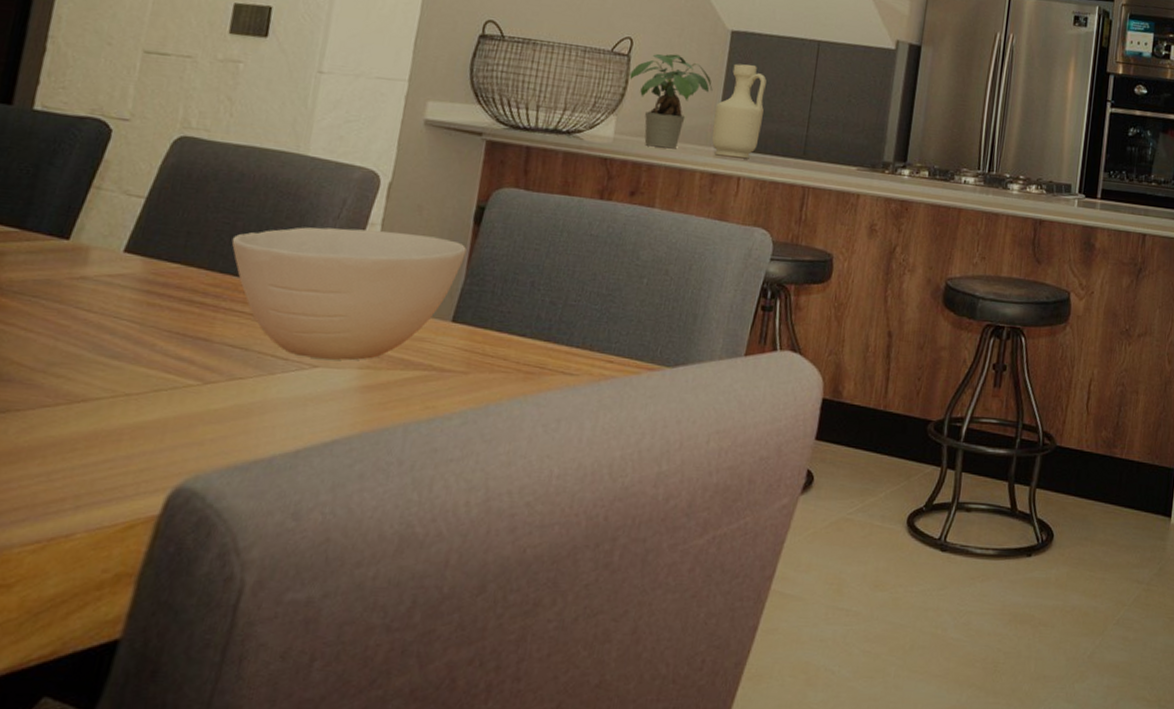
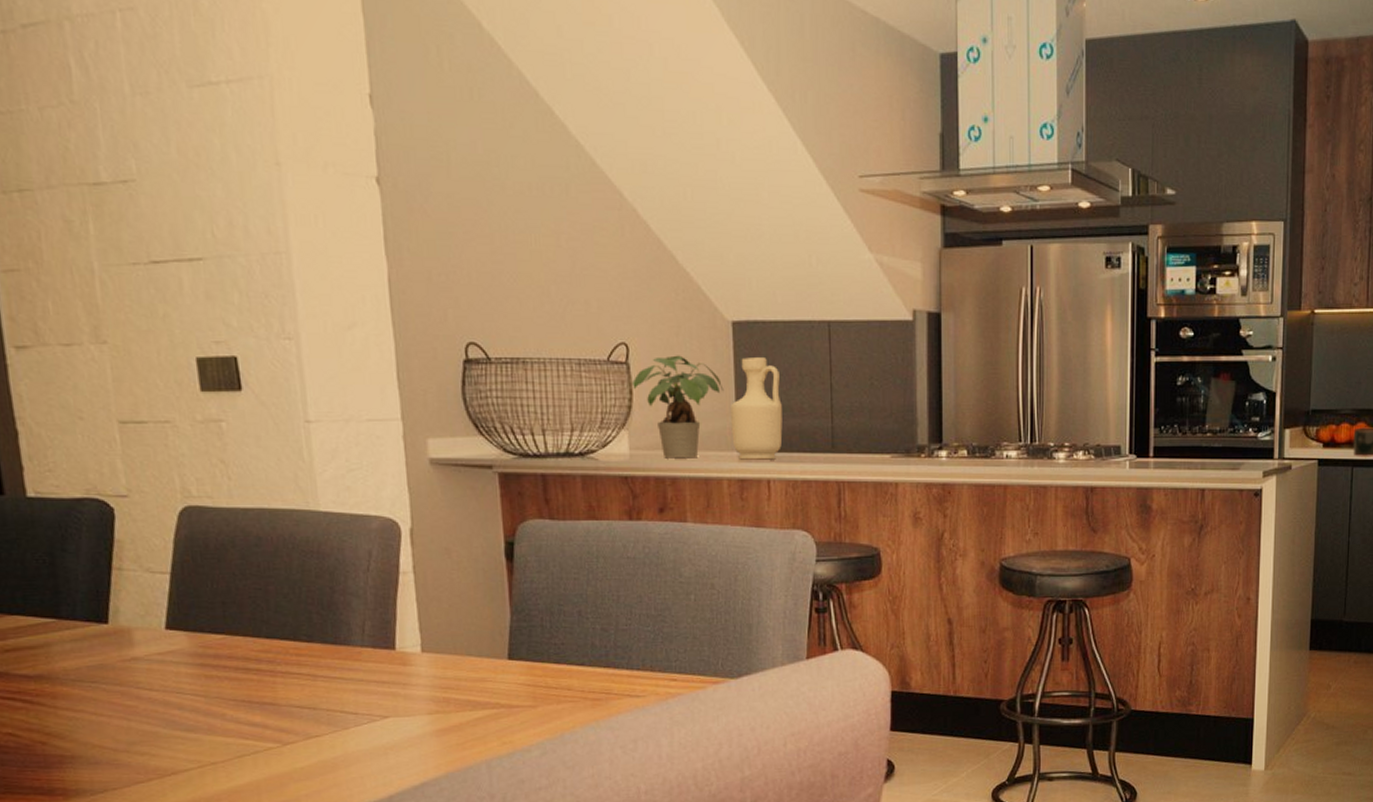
bowl: present [231,227,467,361] -> none [268,577,506,710]

